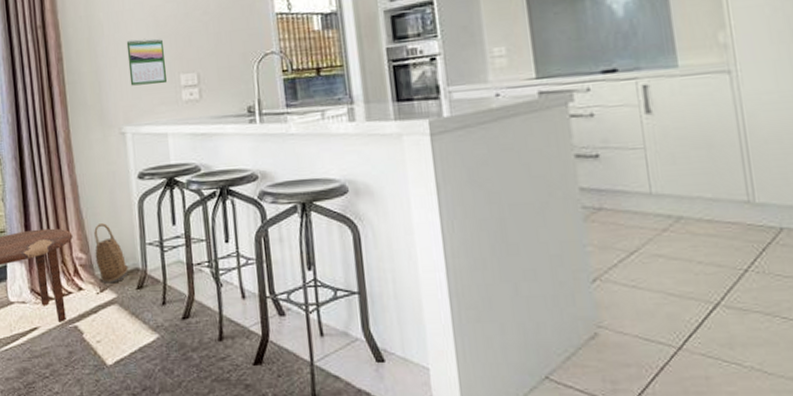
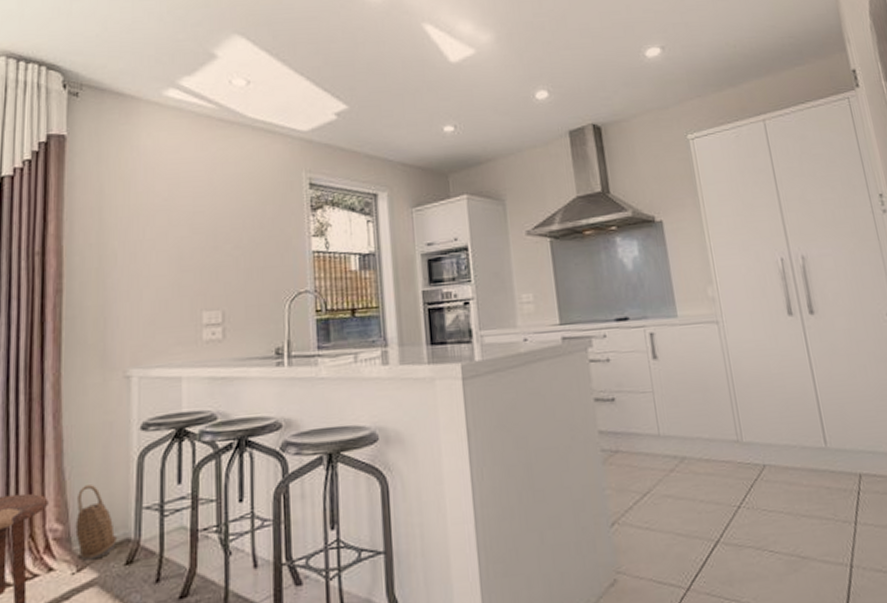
calendar: present [126,38,168,86] -> none [143,271,188,323]

